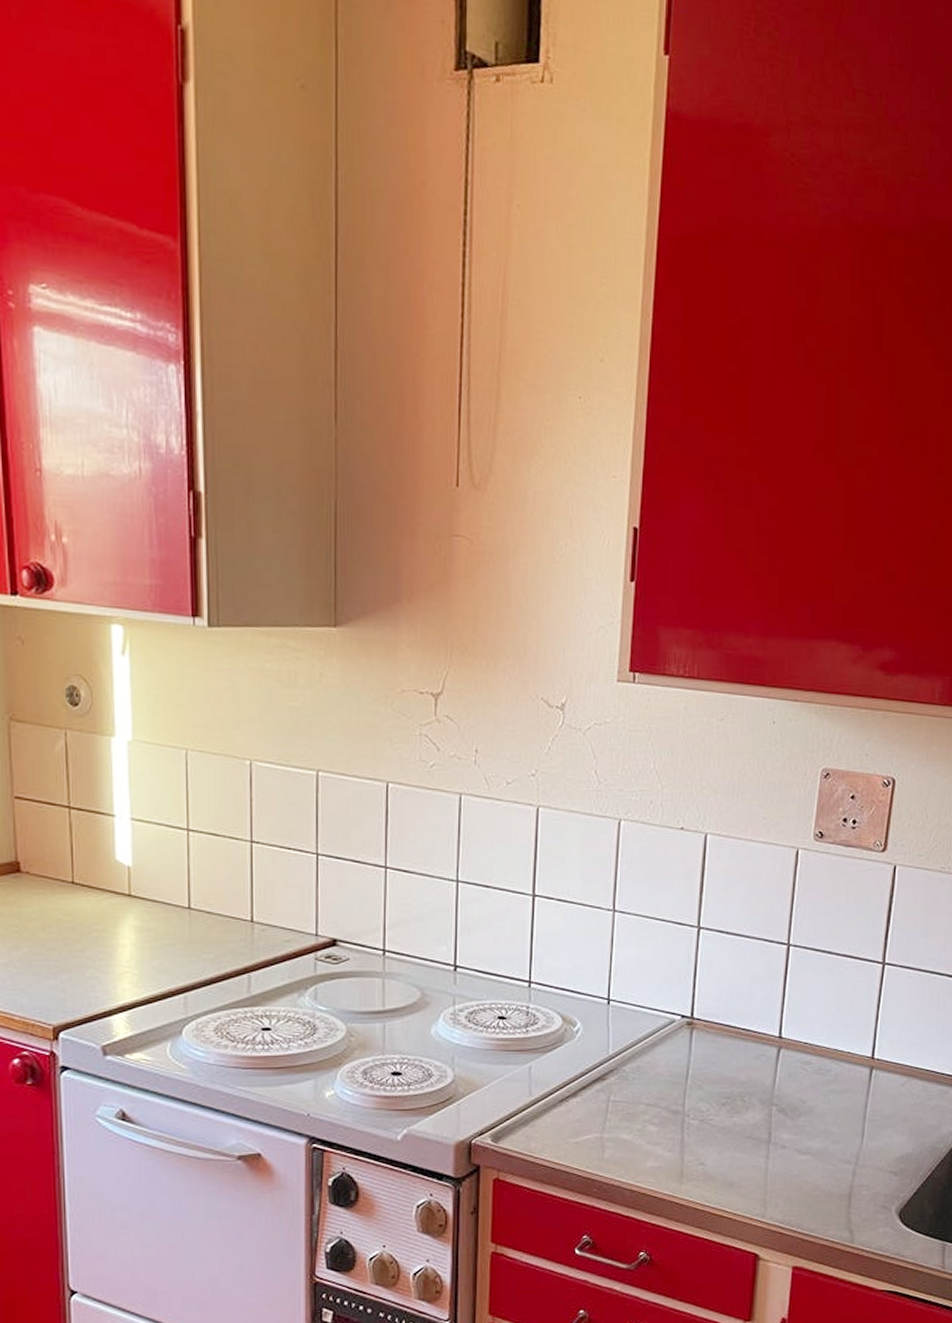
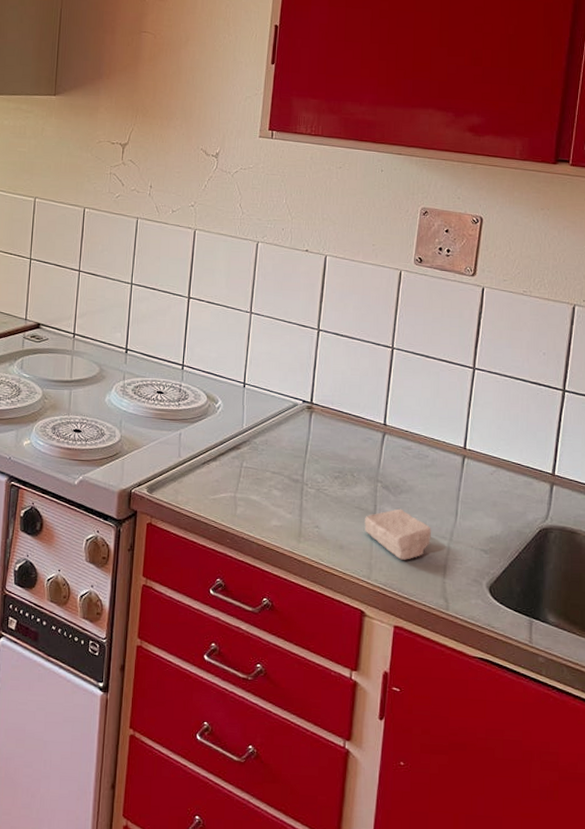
soap bar: none [757,1134,834,1192] -> present [364,508,431,560]

